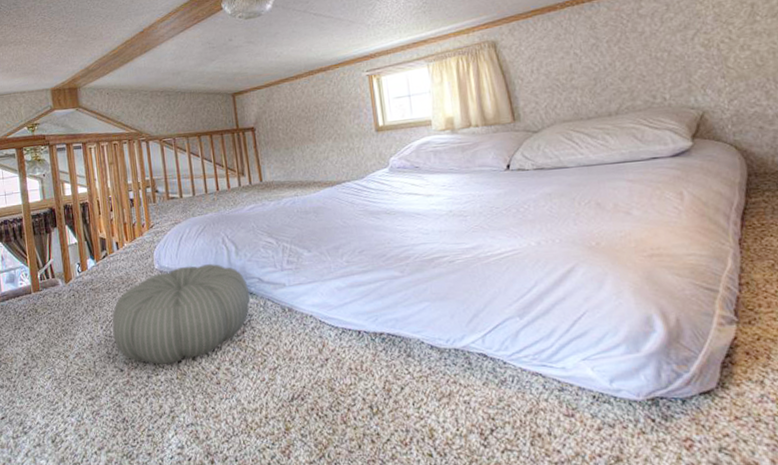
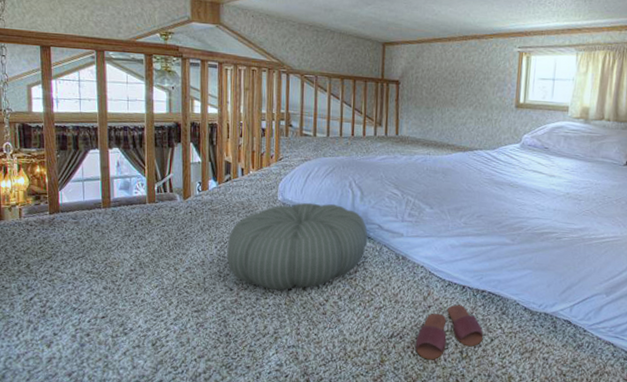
slippers: none [319,353,392,421] -> present [415,304,484,360]

